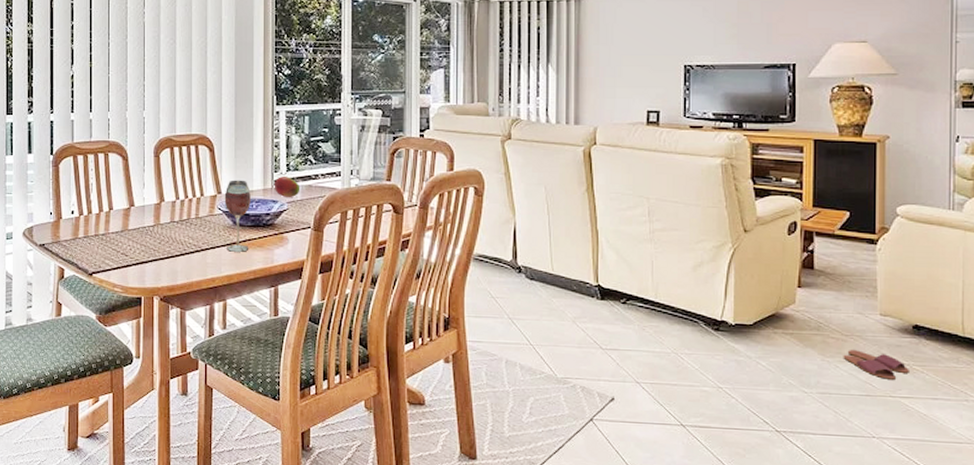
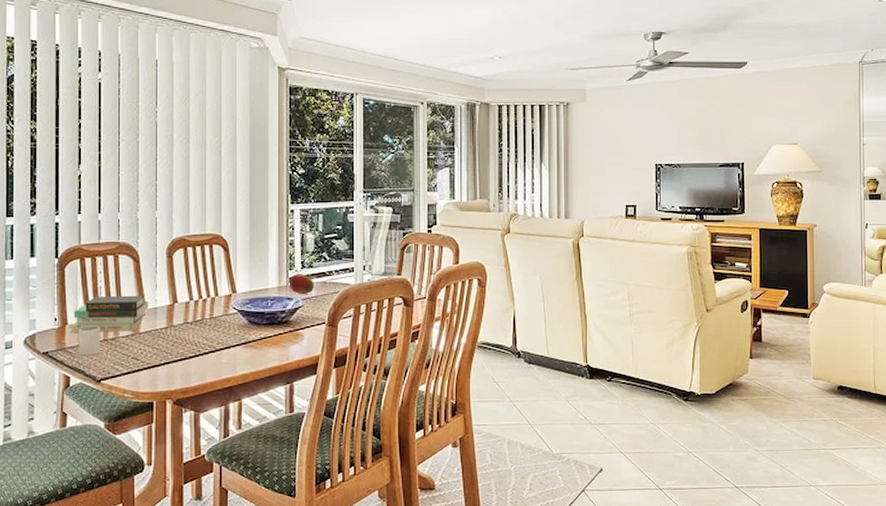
books: none [65,192,137,228] -> present [71,295,149,333]
cup: none [72,220,92,250] -> present [79,325,101,356]
wineglass: present [224,180,251,252] -> none [239,278,266,351]
slippers: present [843,350,909,379] -> none [786,411,836,434]

